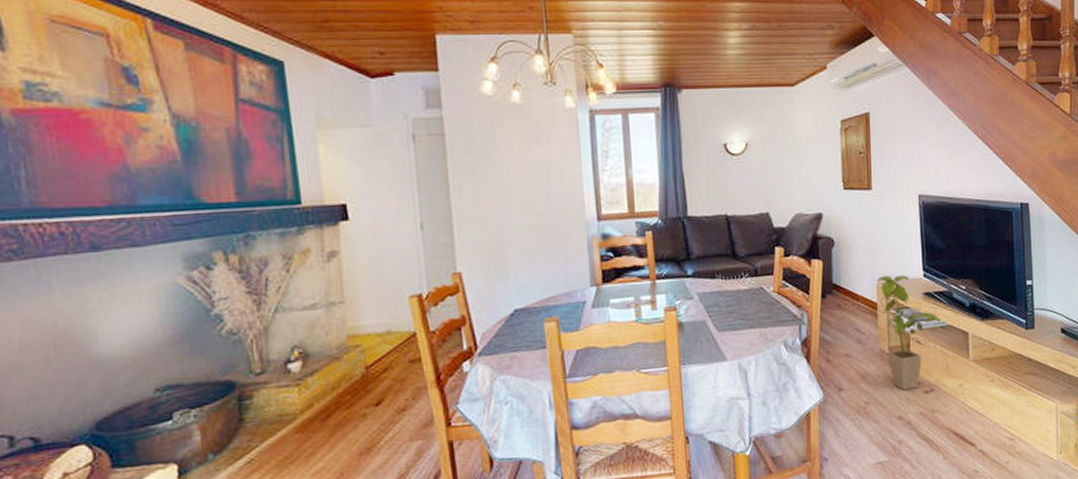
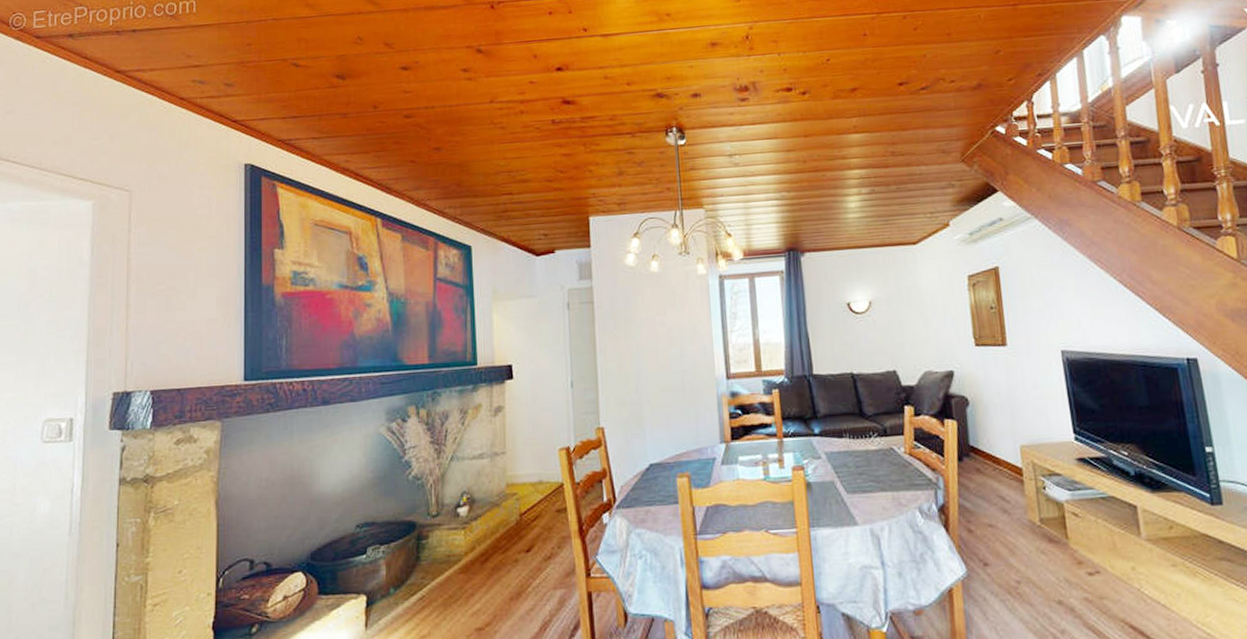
house plant: present [877,275,942,390] -> none [1020,438,1102,569]

